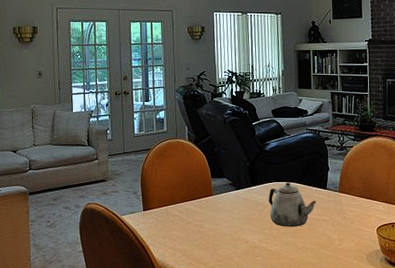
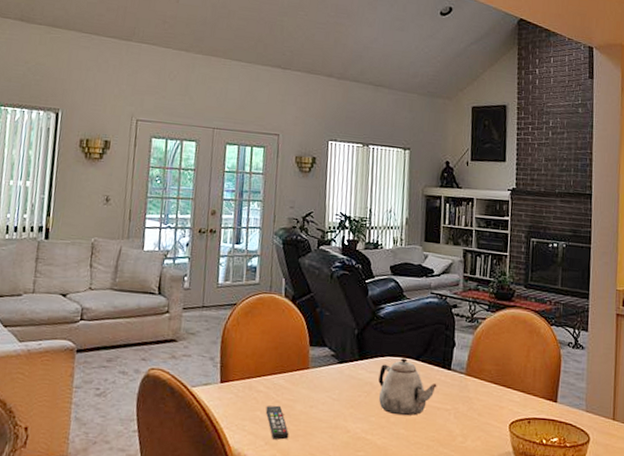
remote control: none [181,225,201,252] -> present [265,405,289,440]

